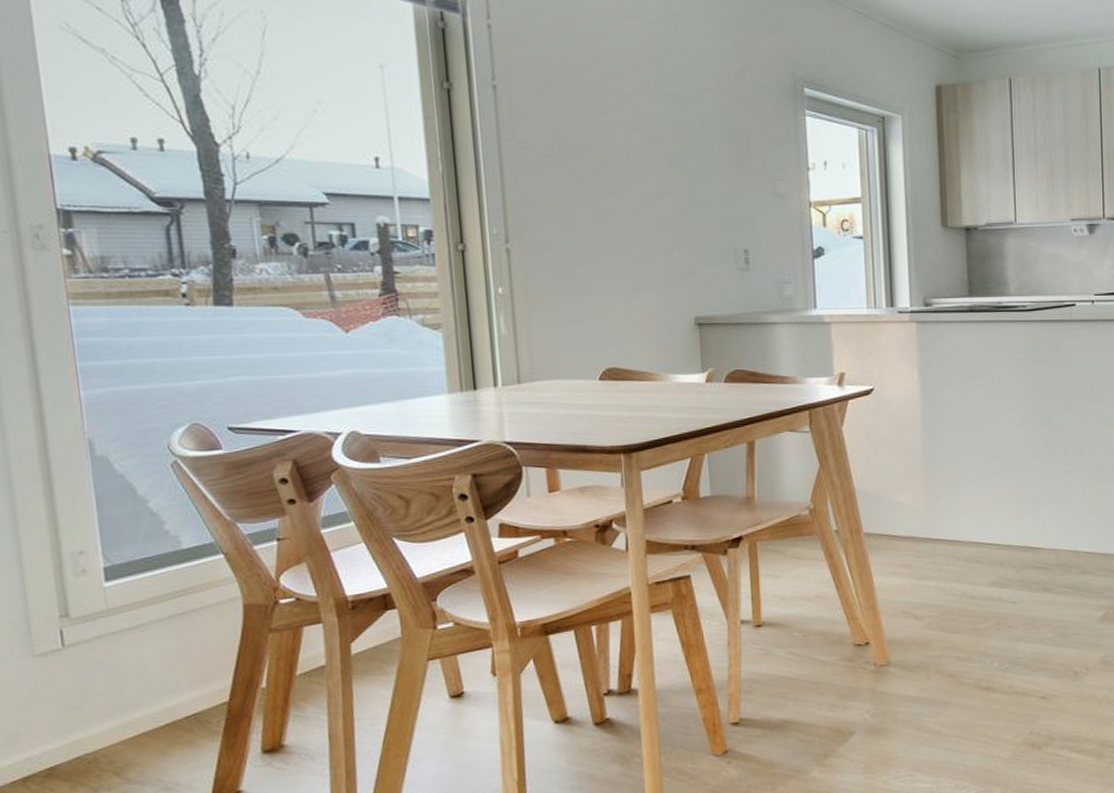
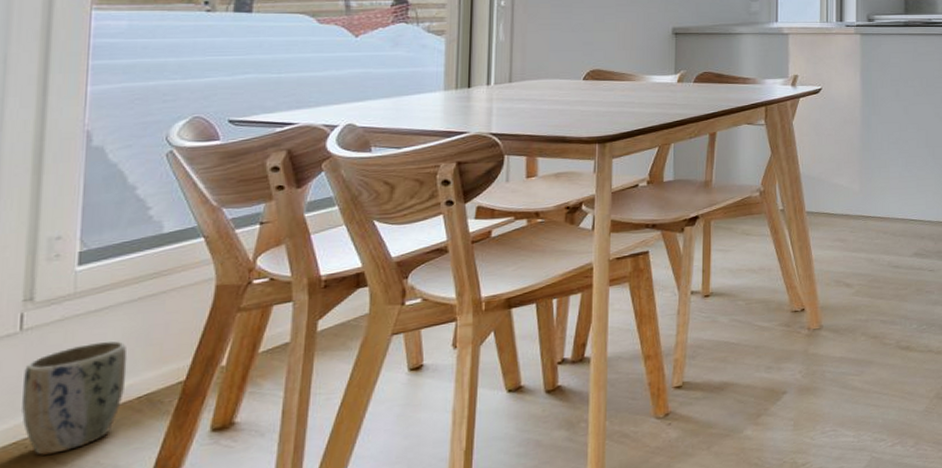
plant pot: none [74,659,172,771] -> present [22,340,128,455]

